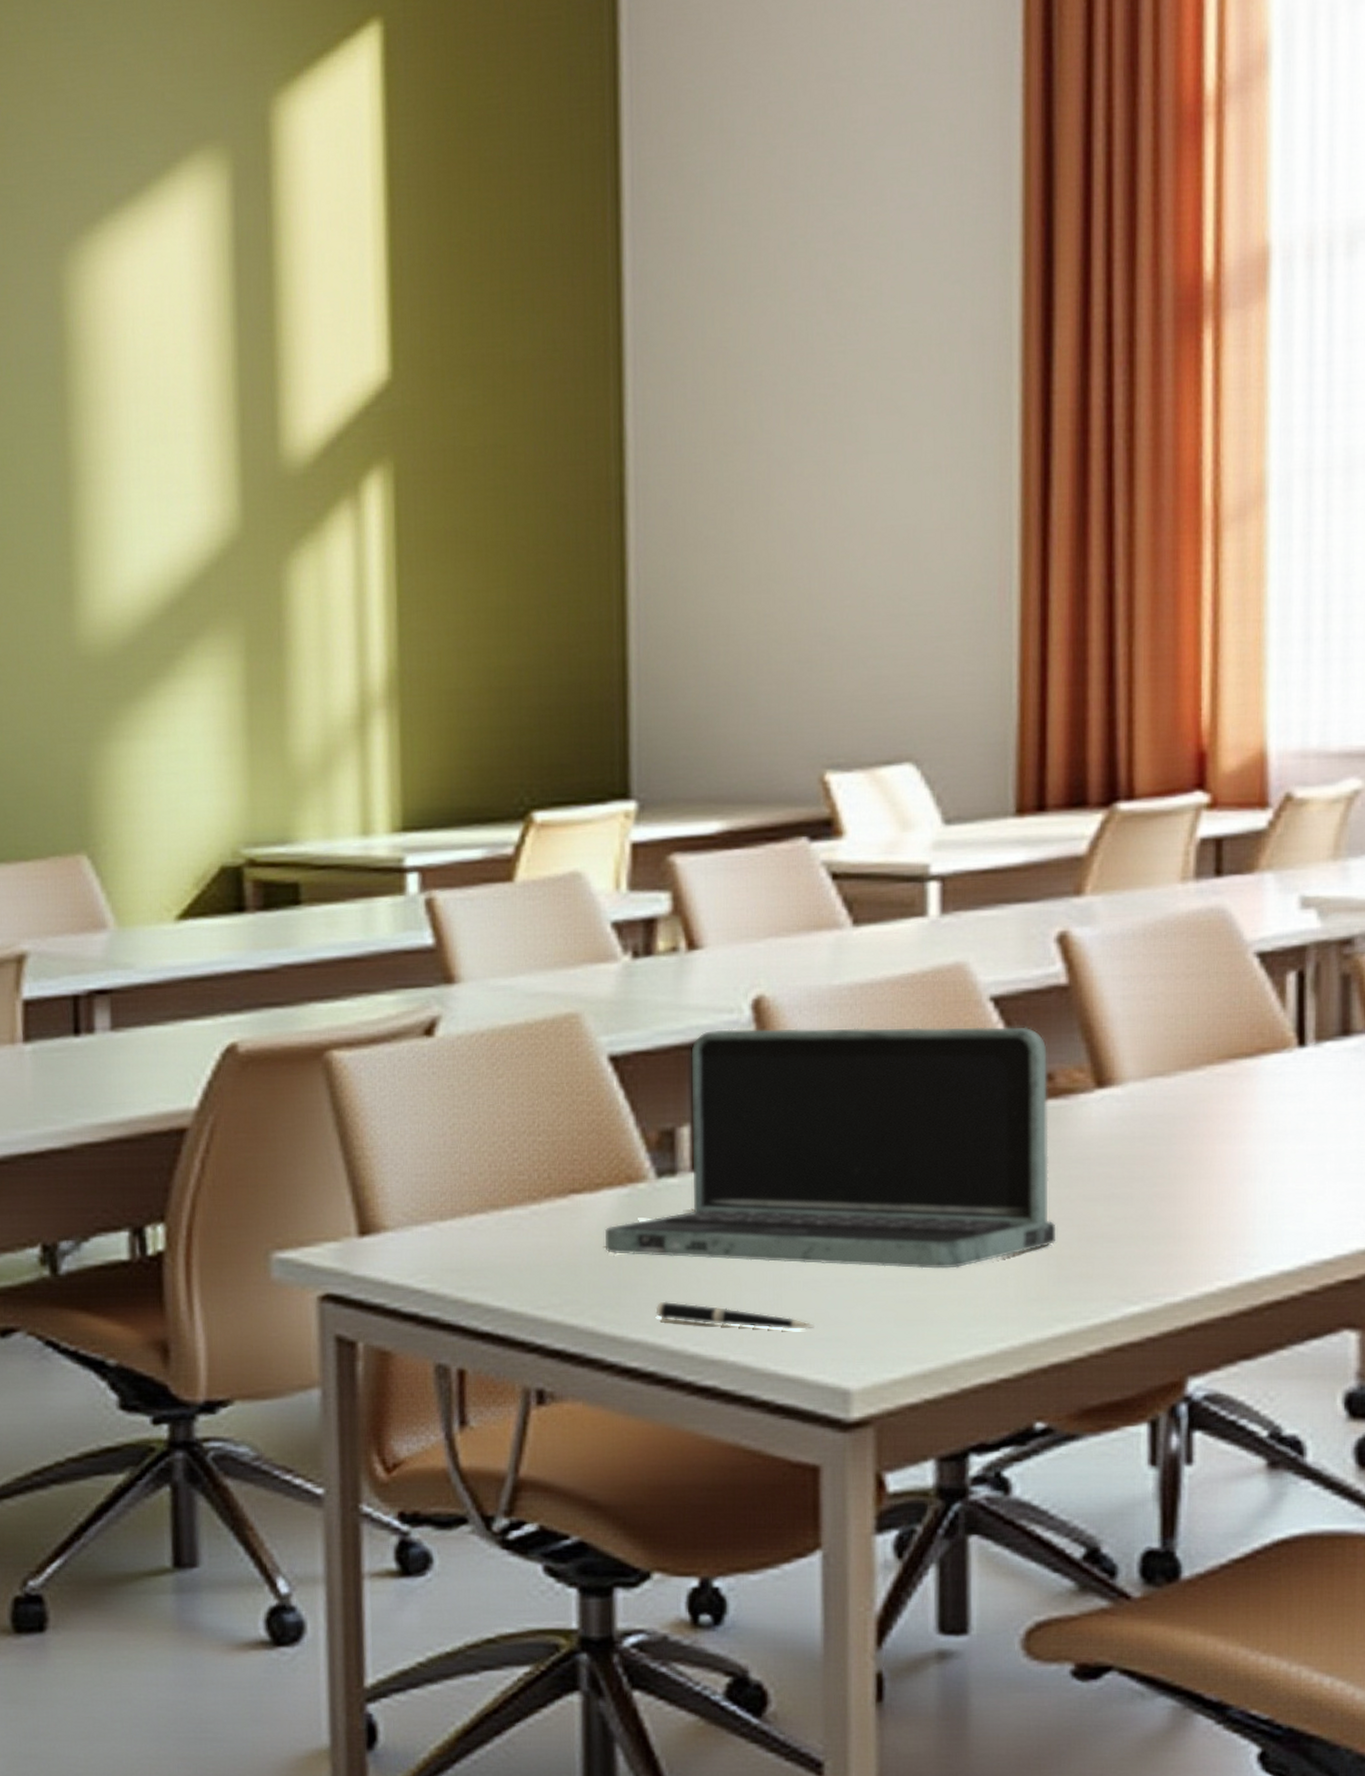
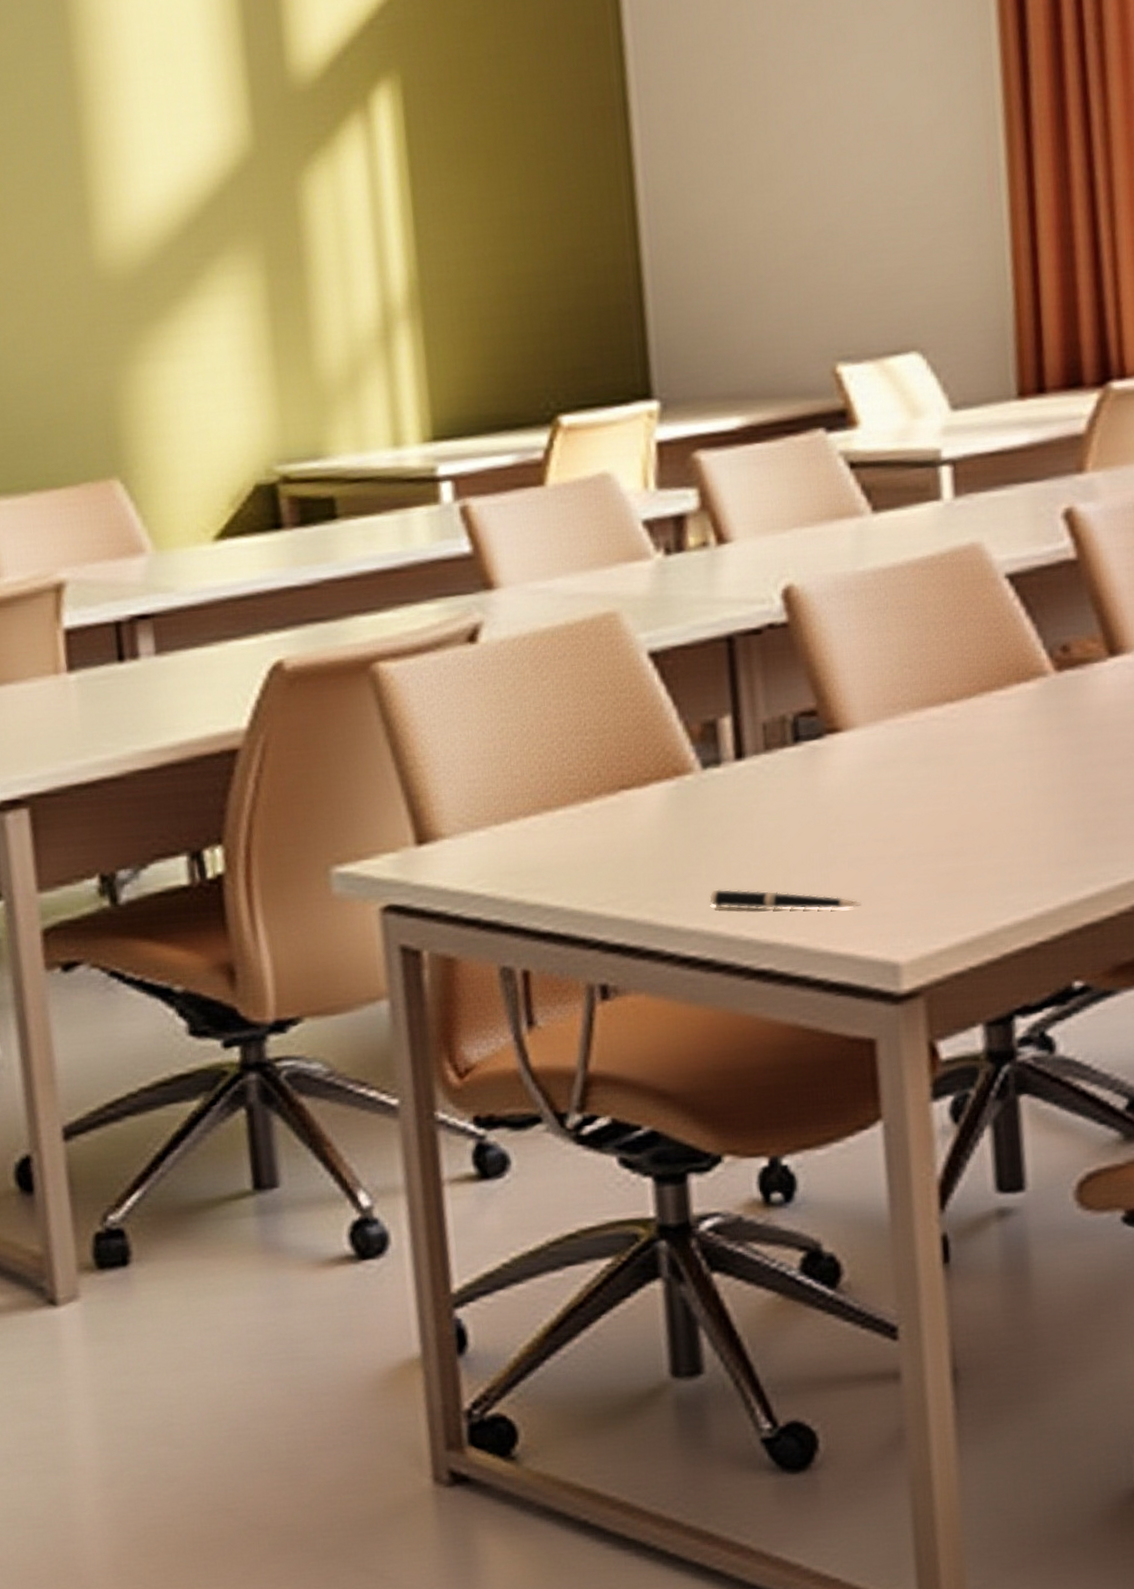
laptop: present [604,1026,1056,1269] -> none [655,601,1082,847]

